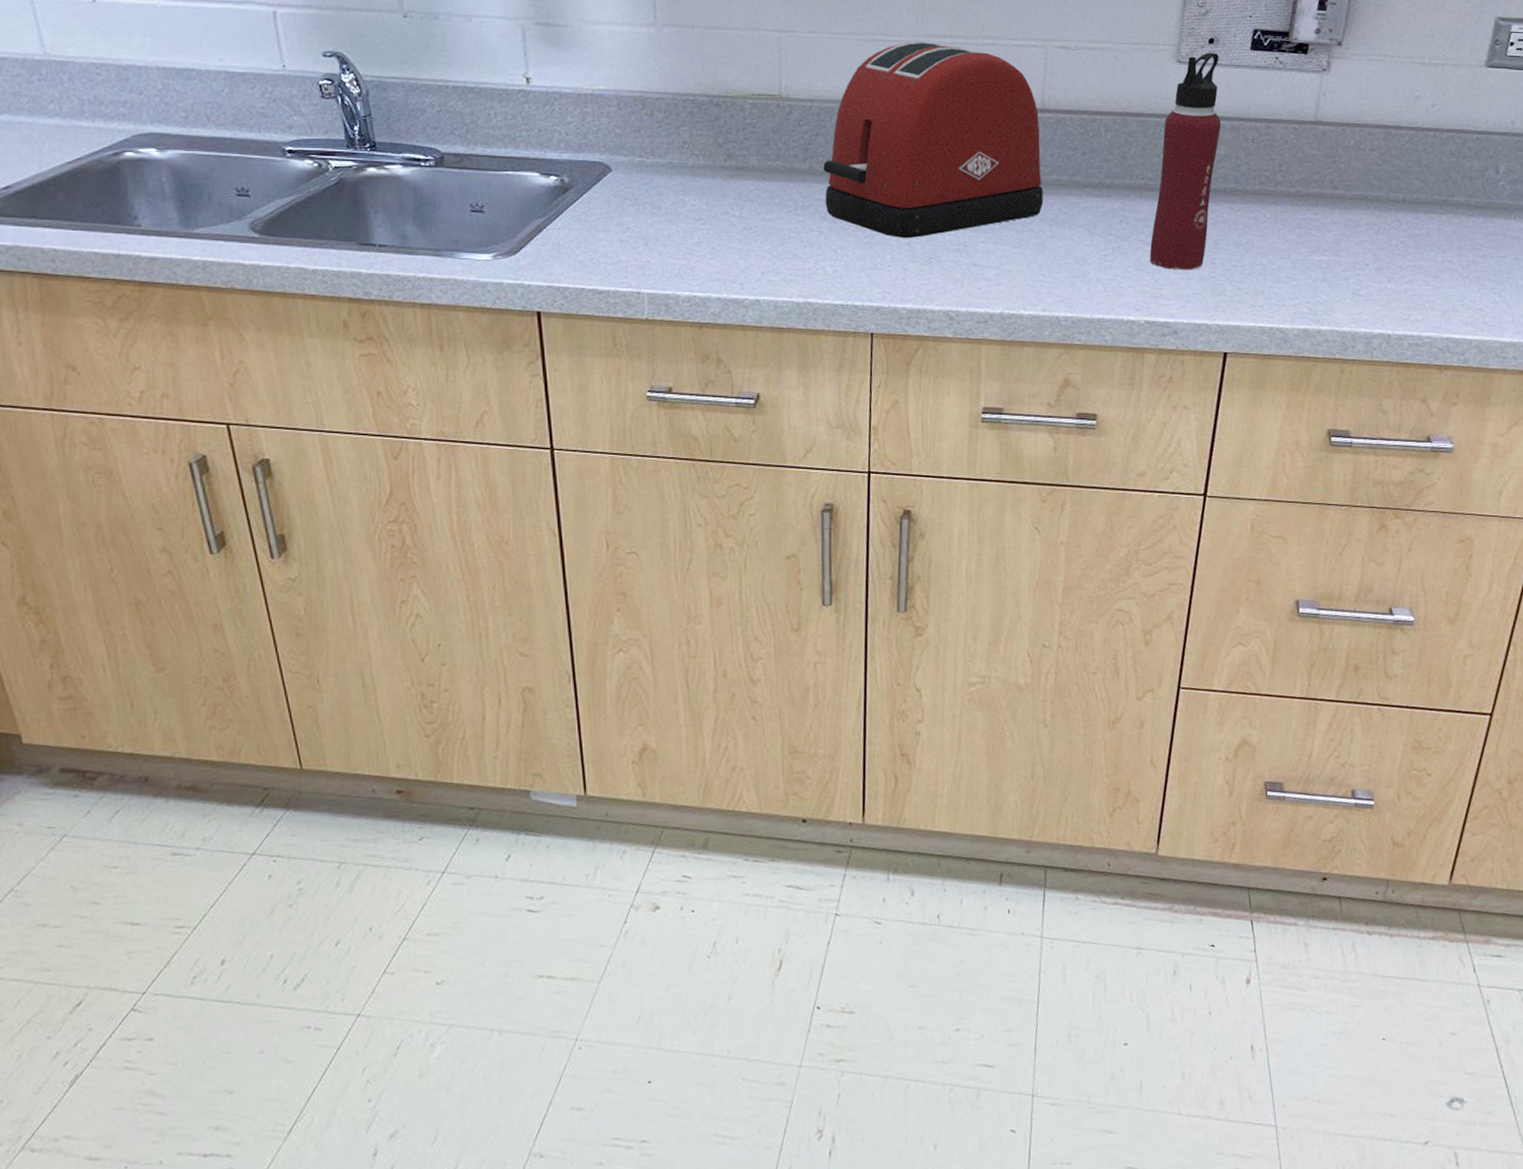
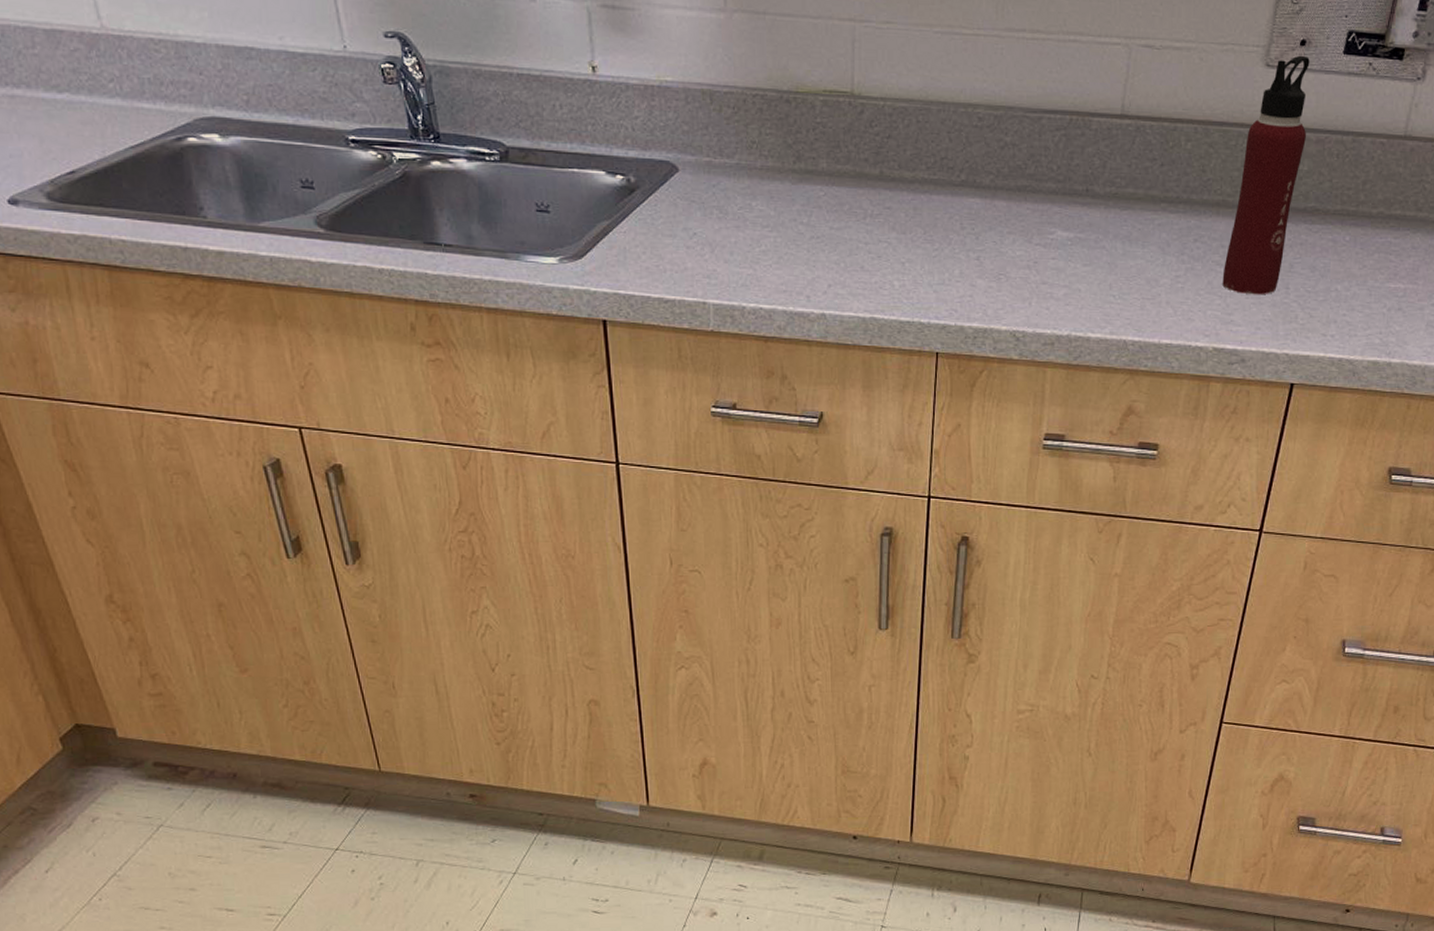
toaster: present [823,41,1044,238] -> none [894,35,1119,252]

